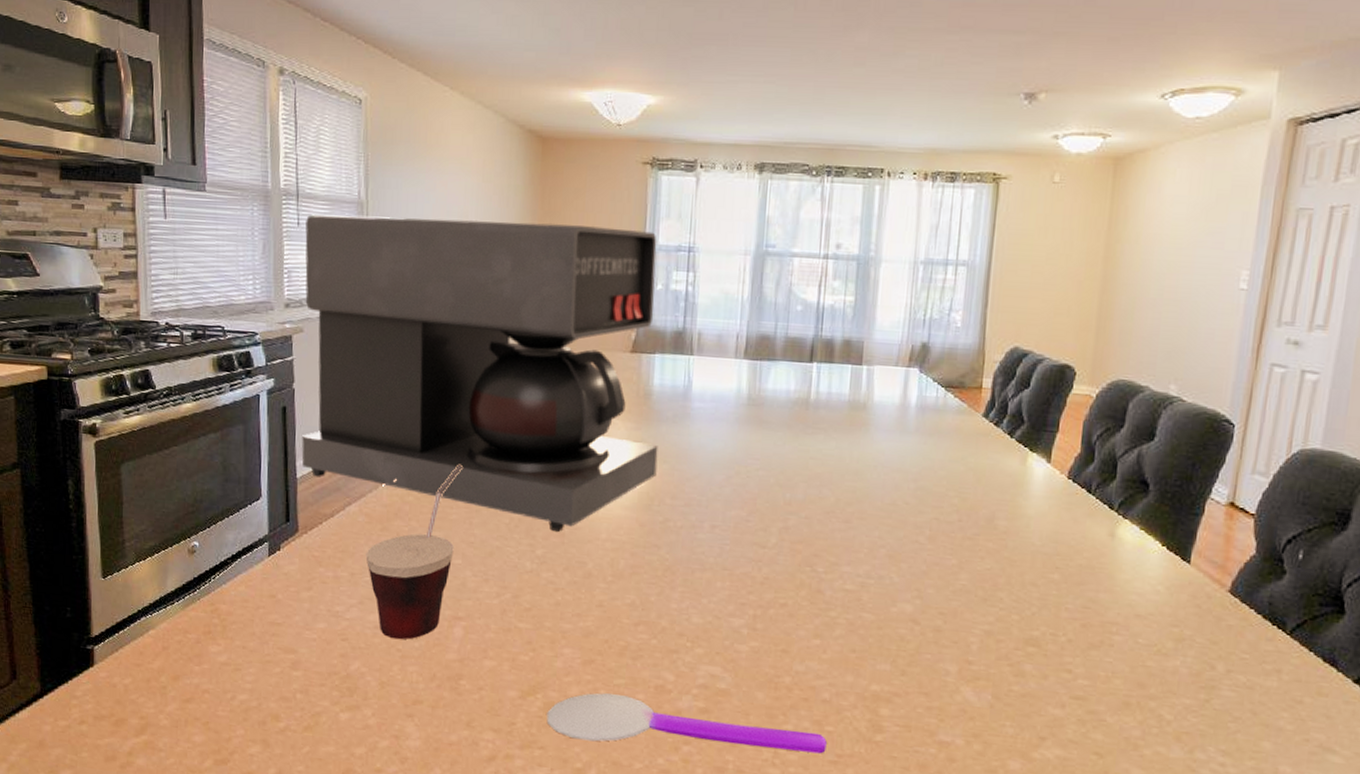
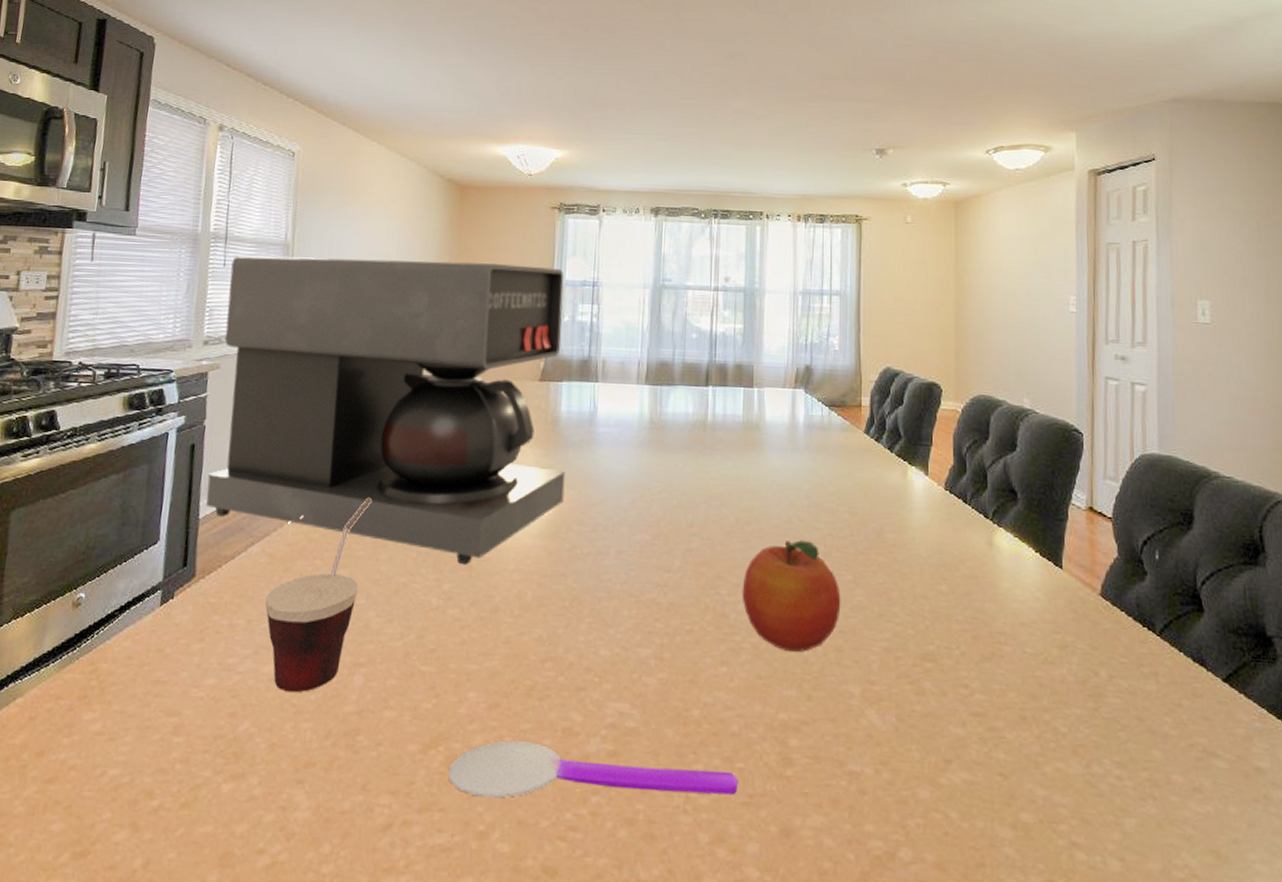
fruit: none [839,523,944,630] -> present [742,540,841,652]

